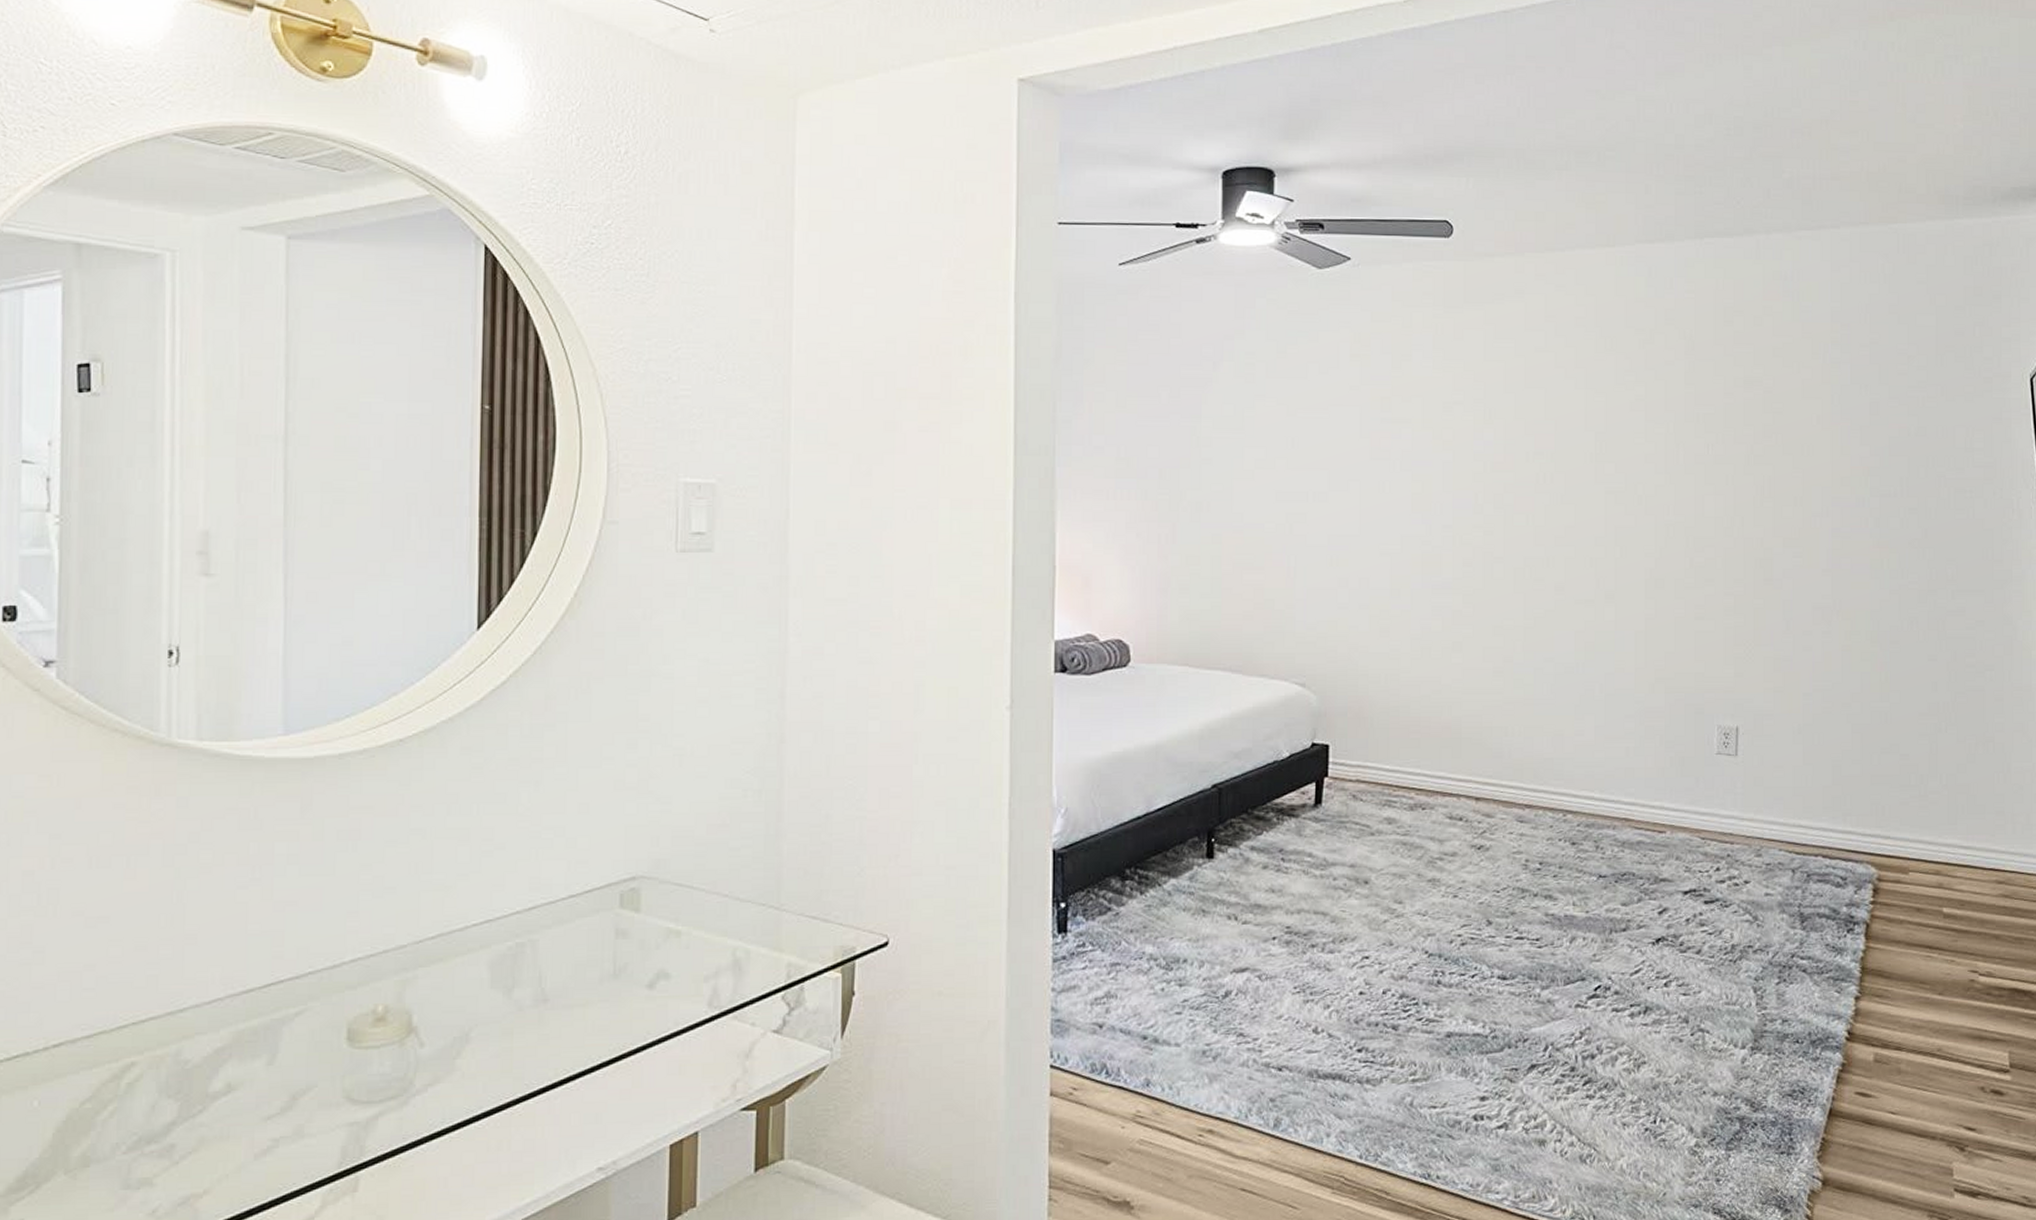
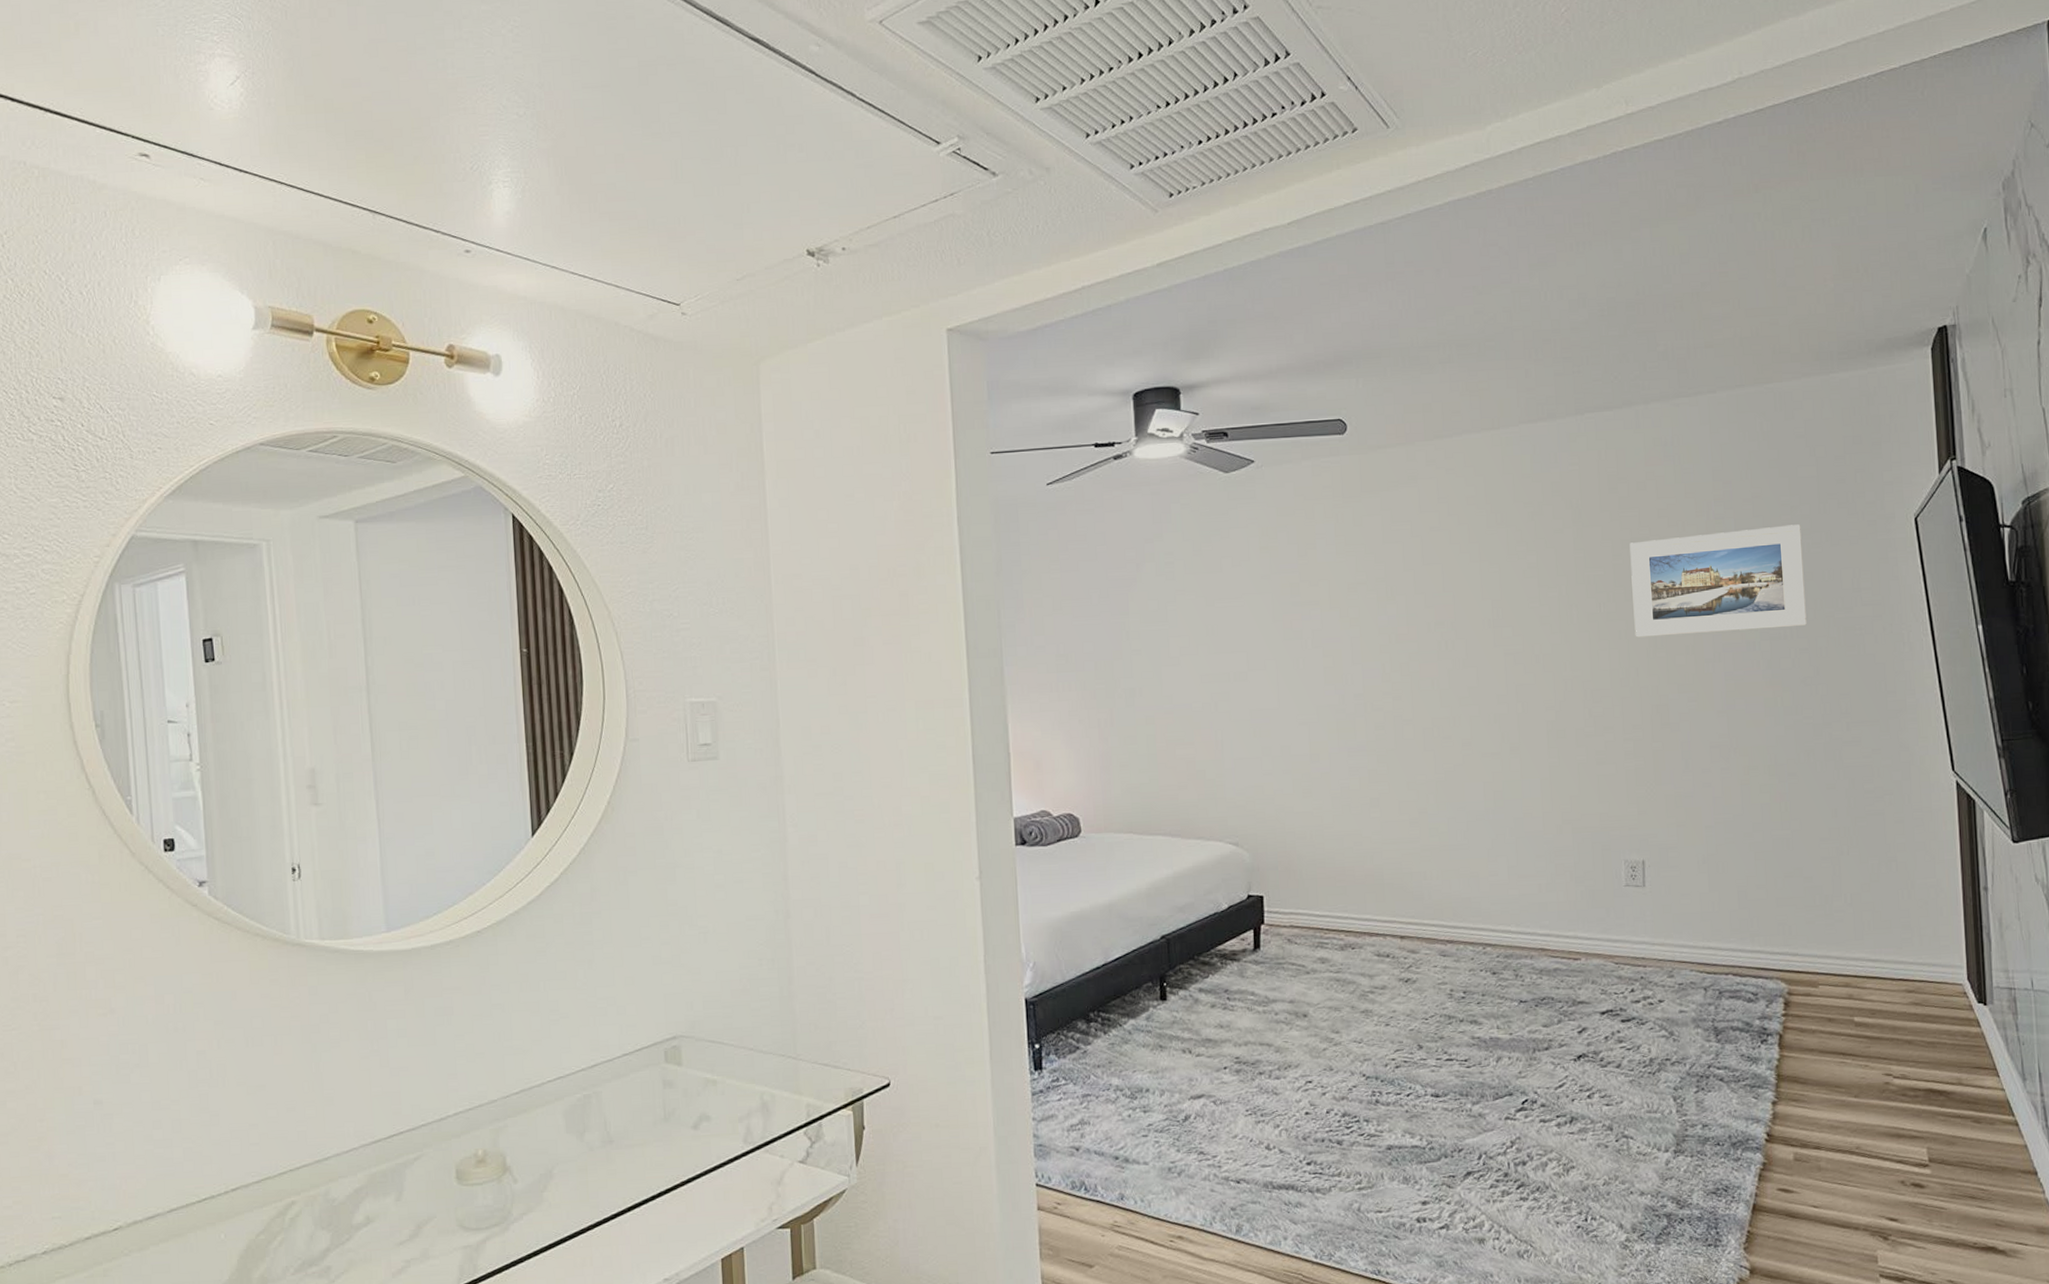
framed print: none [1742,375,1917,485] -> present [1629,524,1807,638]

